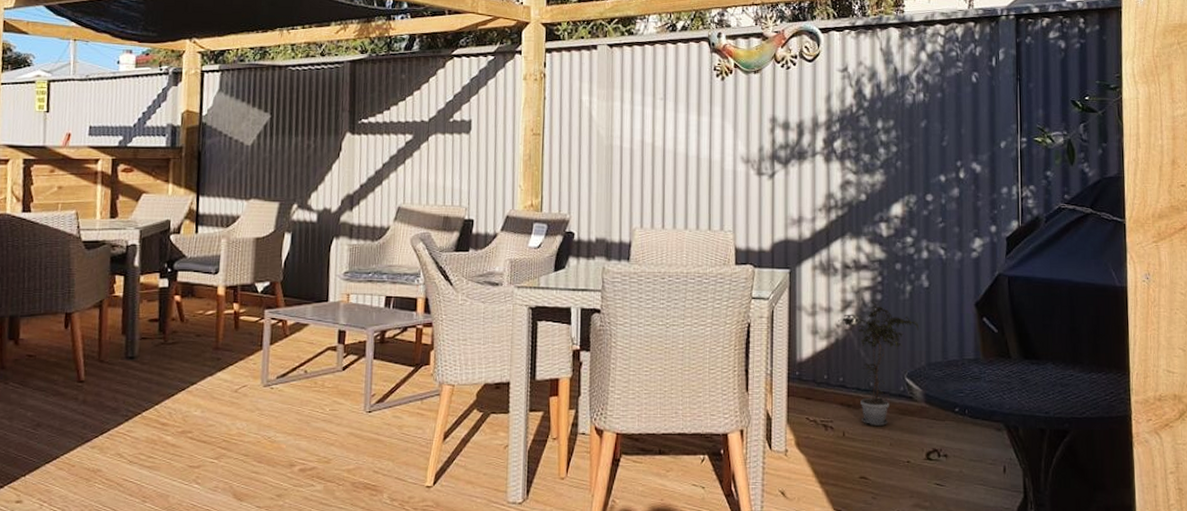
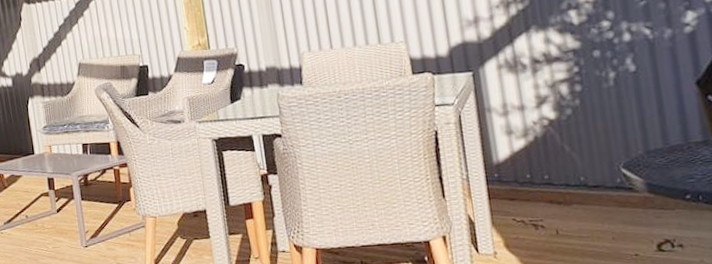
potted plant: present [838,301,919,427] -> none [534,93,630,222]

